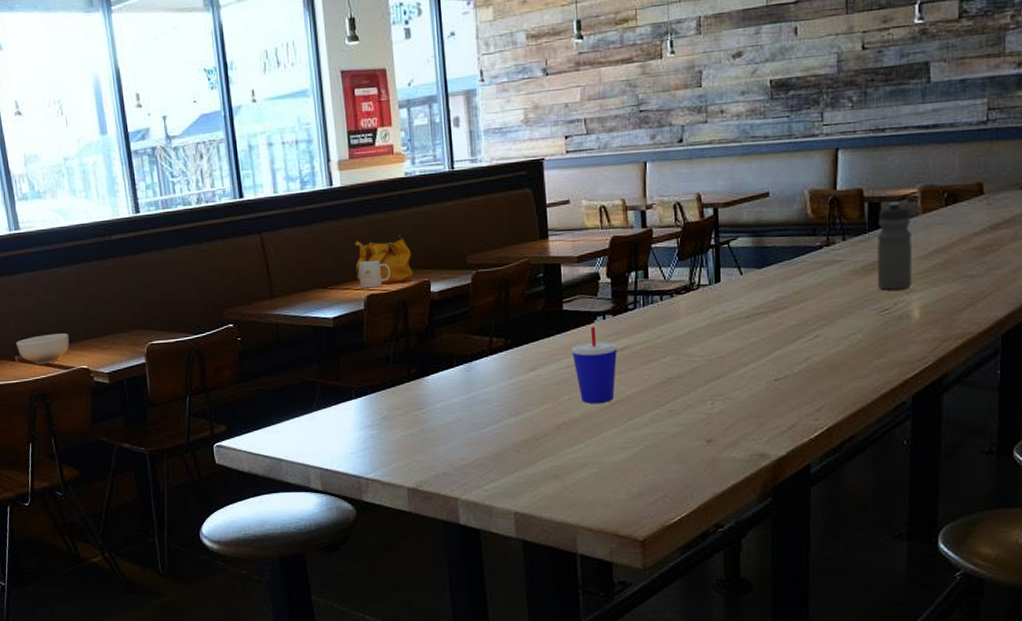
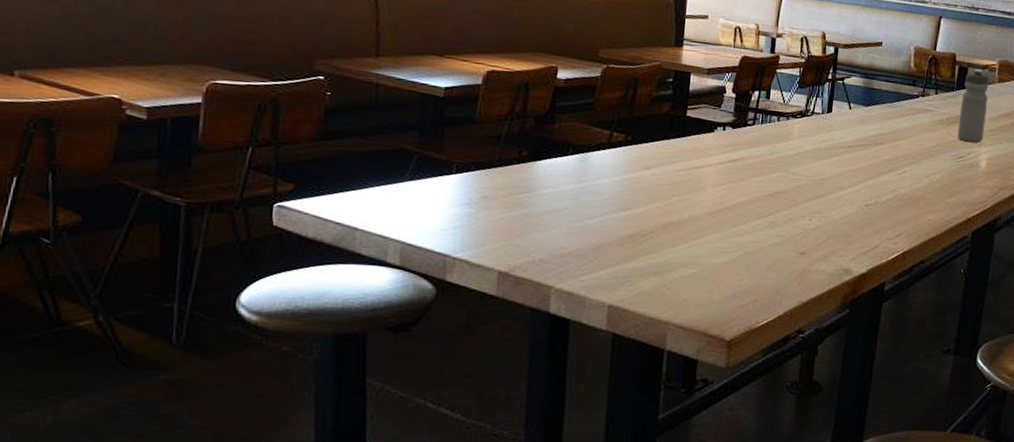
bowl: present [15,333,70,365] -> none [18,51,101,86]
handbag: present [354,235,414,285] -> none [478,14,542,65]
mug: present [358,260,391,289] -> none [480,35,518,65]
beverage cup: present [572,327,618,403] -> none [689,136,733,208]

